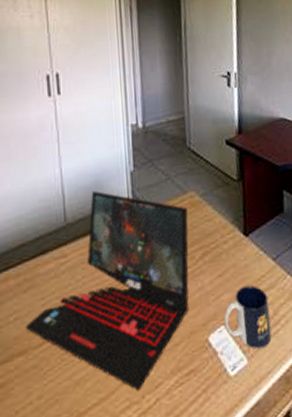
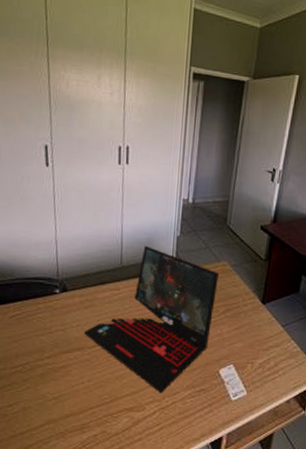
mug: present [224,285,272,350] -> none [234,340,273,388]

